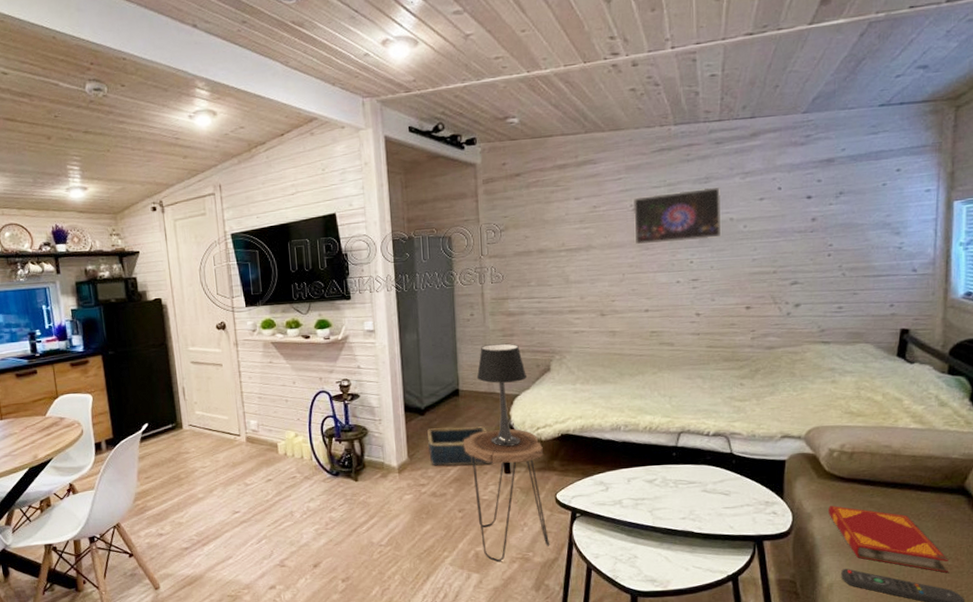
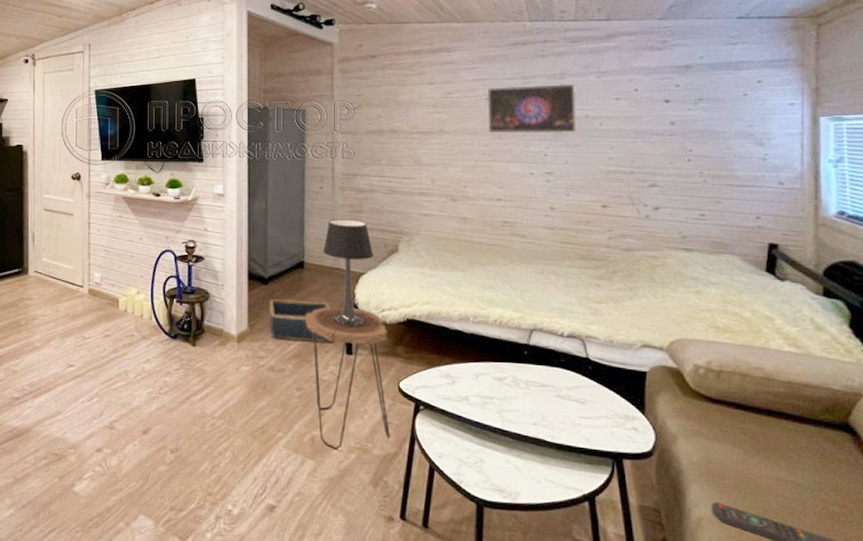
hardback book: present [829,506,949,573] -> none [695,428,835,521]

